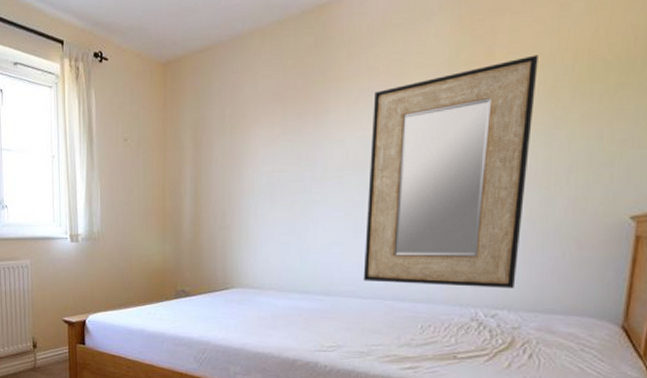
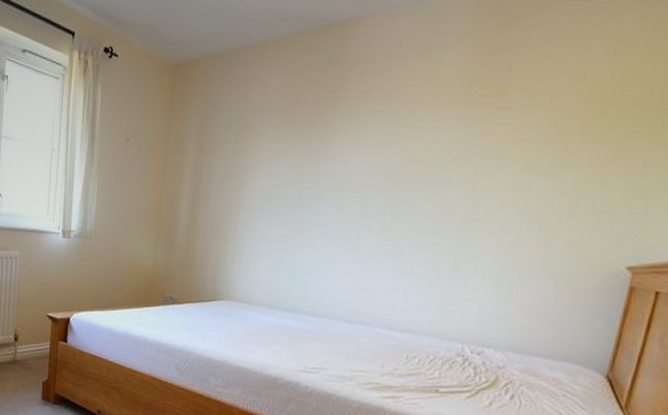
home mirror: present [363,55,538,288] -> none [353,94,552,328]

